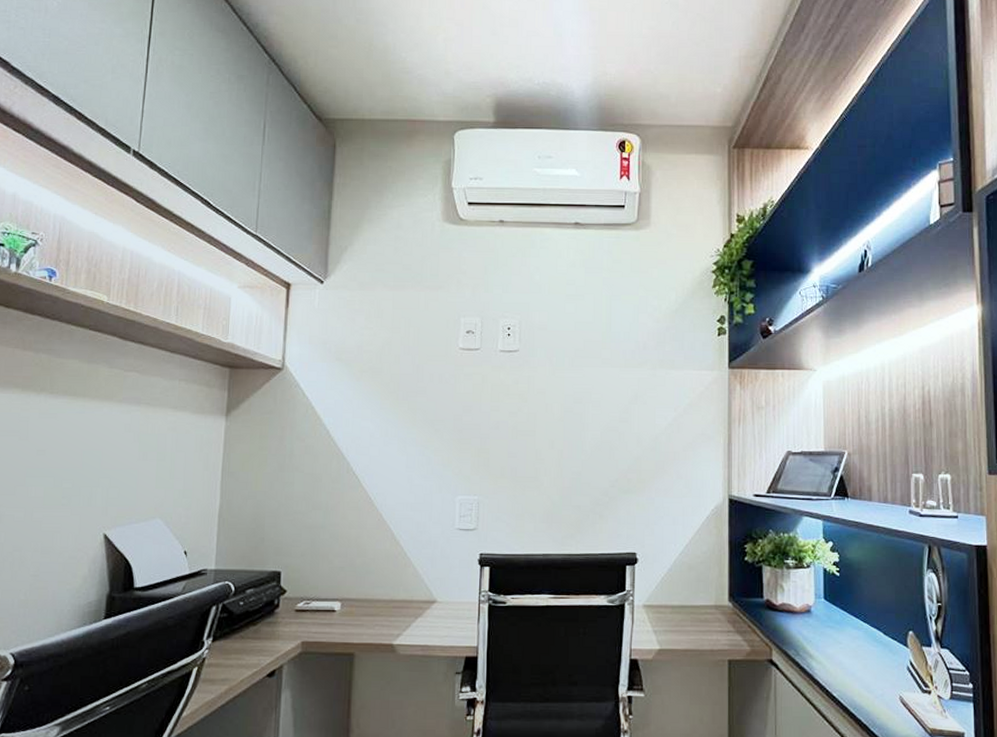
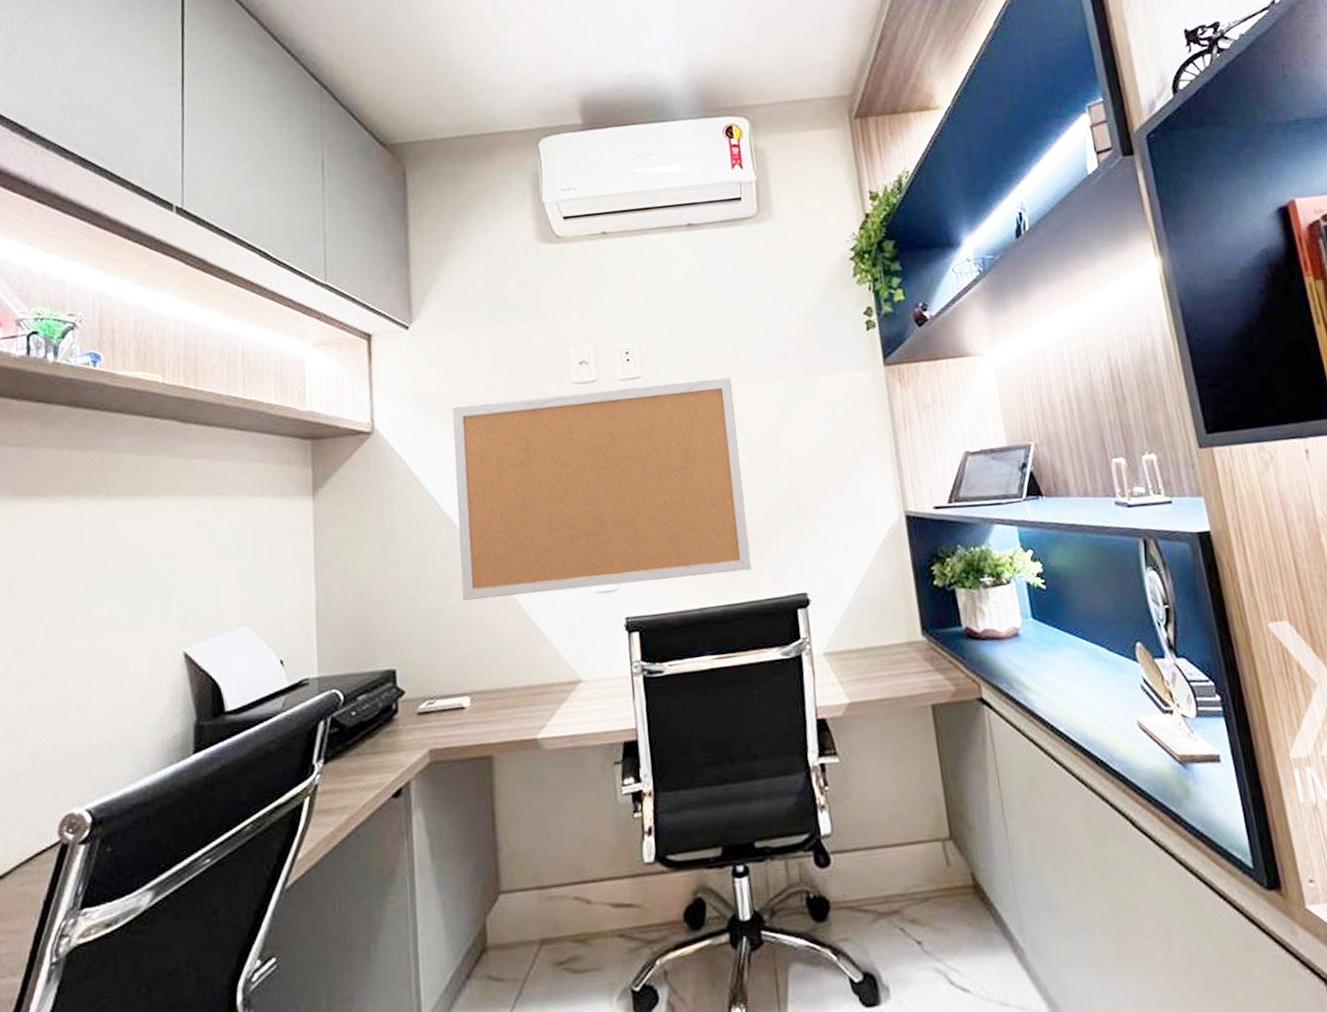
bulletin board: none [344,356,596,528] -> present [452,377,752,600]

